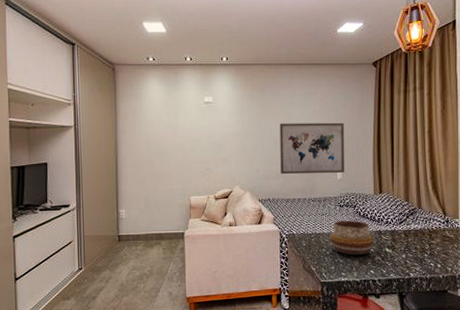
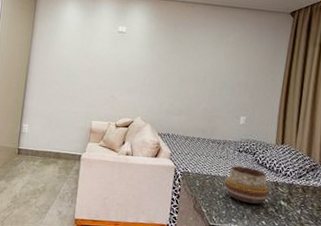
wall art: present [280,122,345,174] -> none [183,61,254,119]

